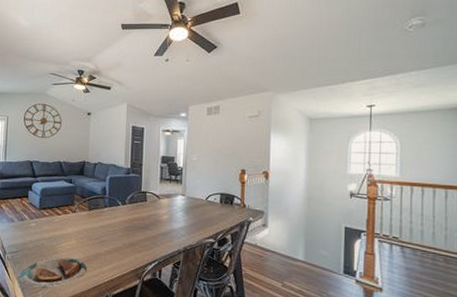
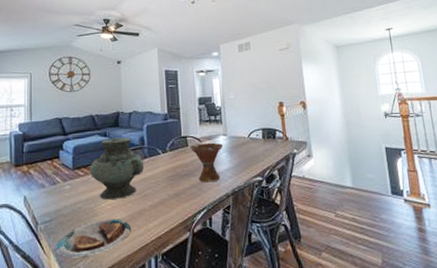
vase: none [54,185,104,241] -> present [89,137,144,200]
bowl: none [148,200,181,238] -> present [190,142,224,183]

